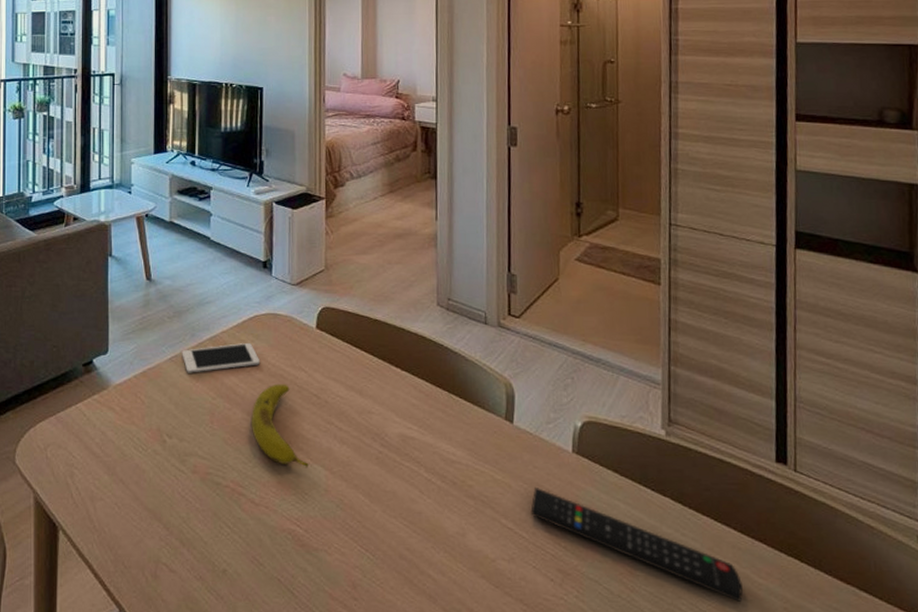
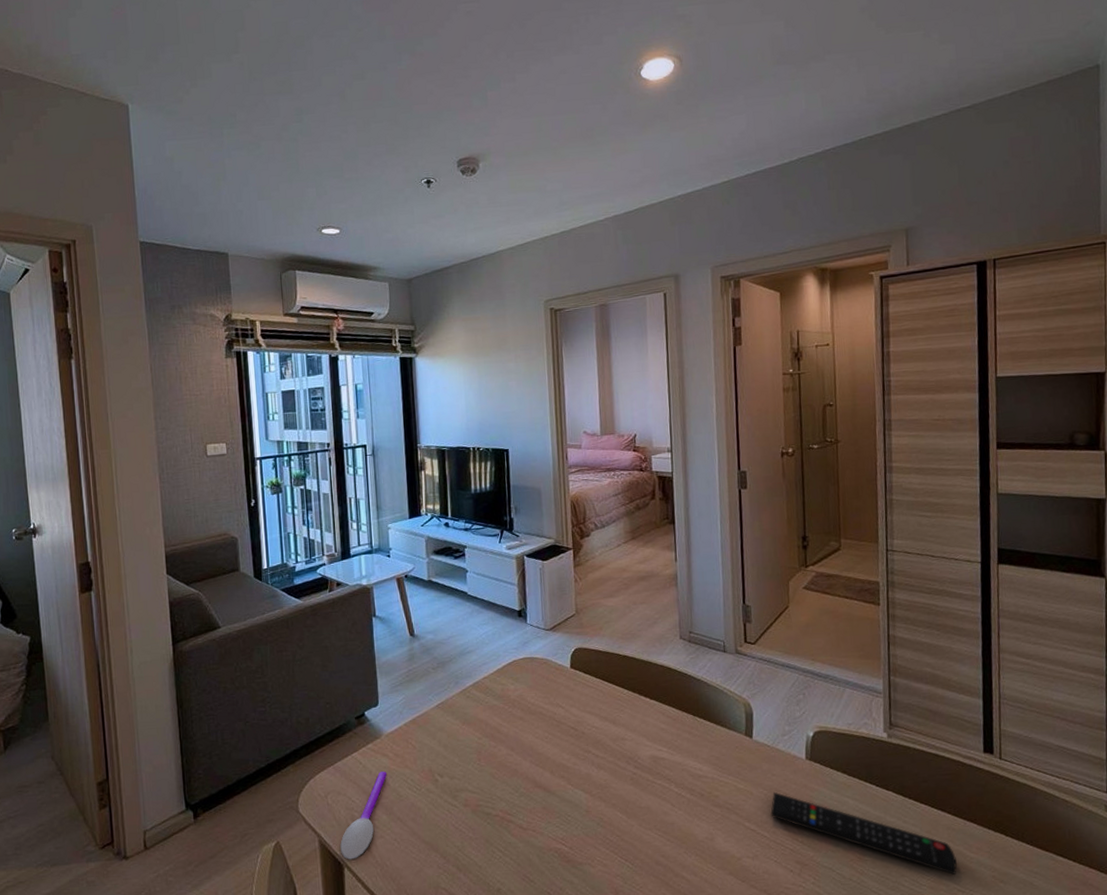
spoon: none [57,426,111,522] -> present [340,771,387,860]
cell phone: present [182,342,261,373] -> none [447,685,521,718]
fruit: present [252,384,309,467] -> none [515,720,570,792]

